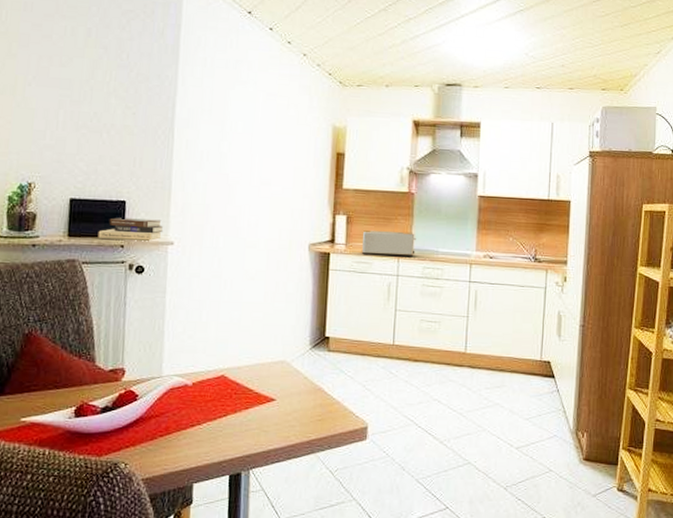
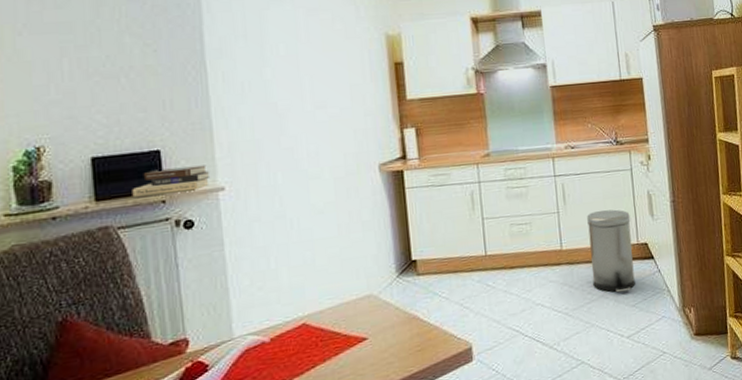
toaster: present [361,229,416,258] -> none [435,134,494,167]
pedal bin: none [491,322,537,404] -> present [587,209,635,293]

